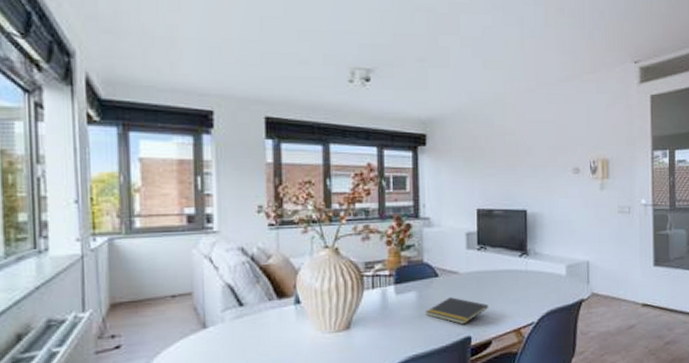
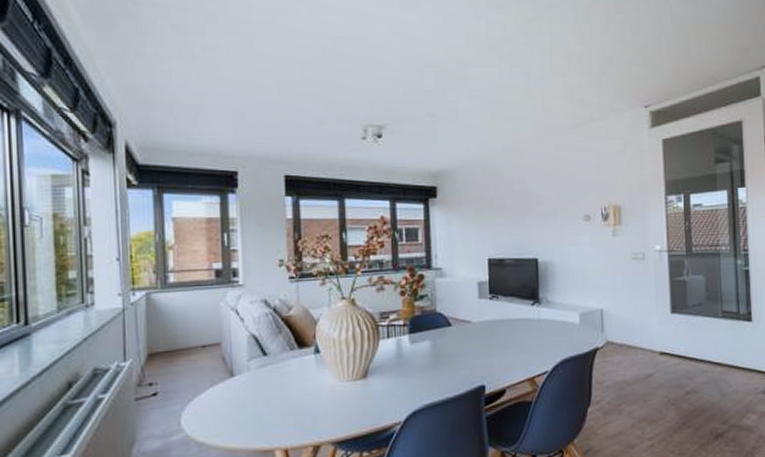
notepad: present [425,297,488,325] -> none [439,346,501,374]

